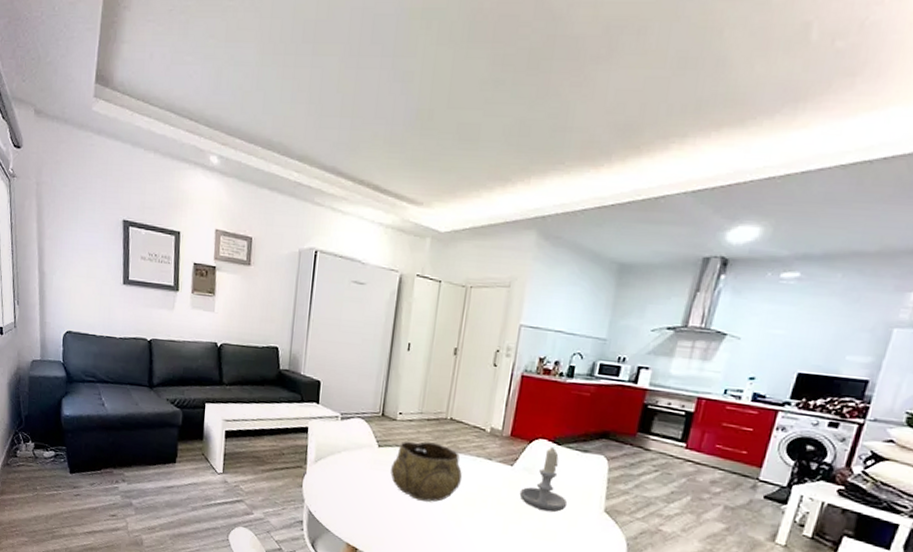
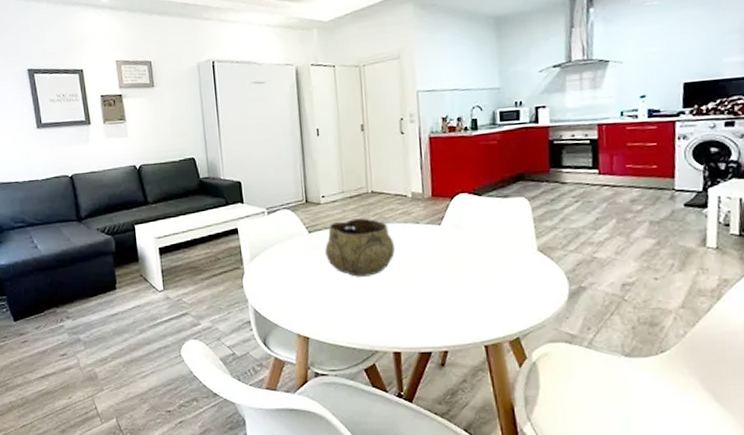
candle: present [519,446,568,512] -> none [453,198,501,263]

